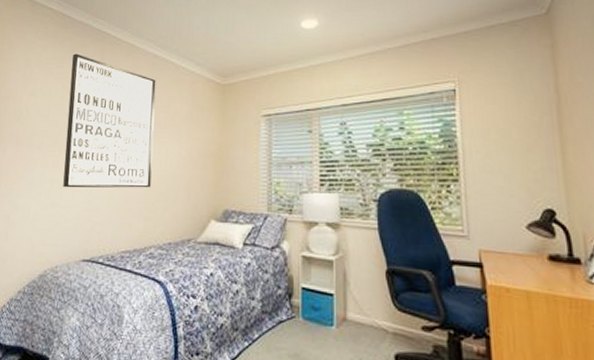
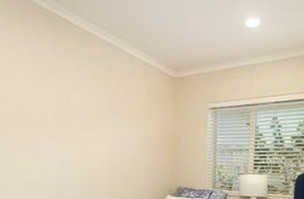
wall art: present [63,53,156,188] -> none [23,35,115,169]

